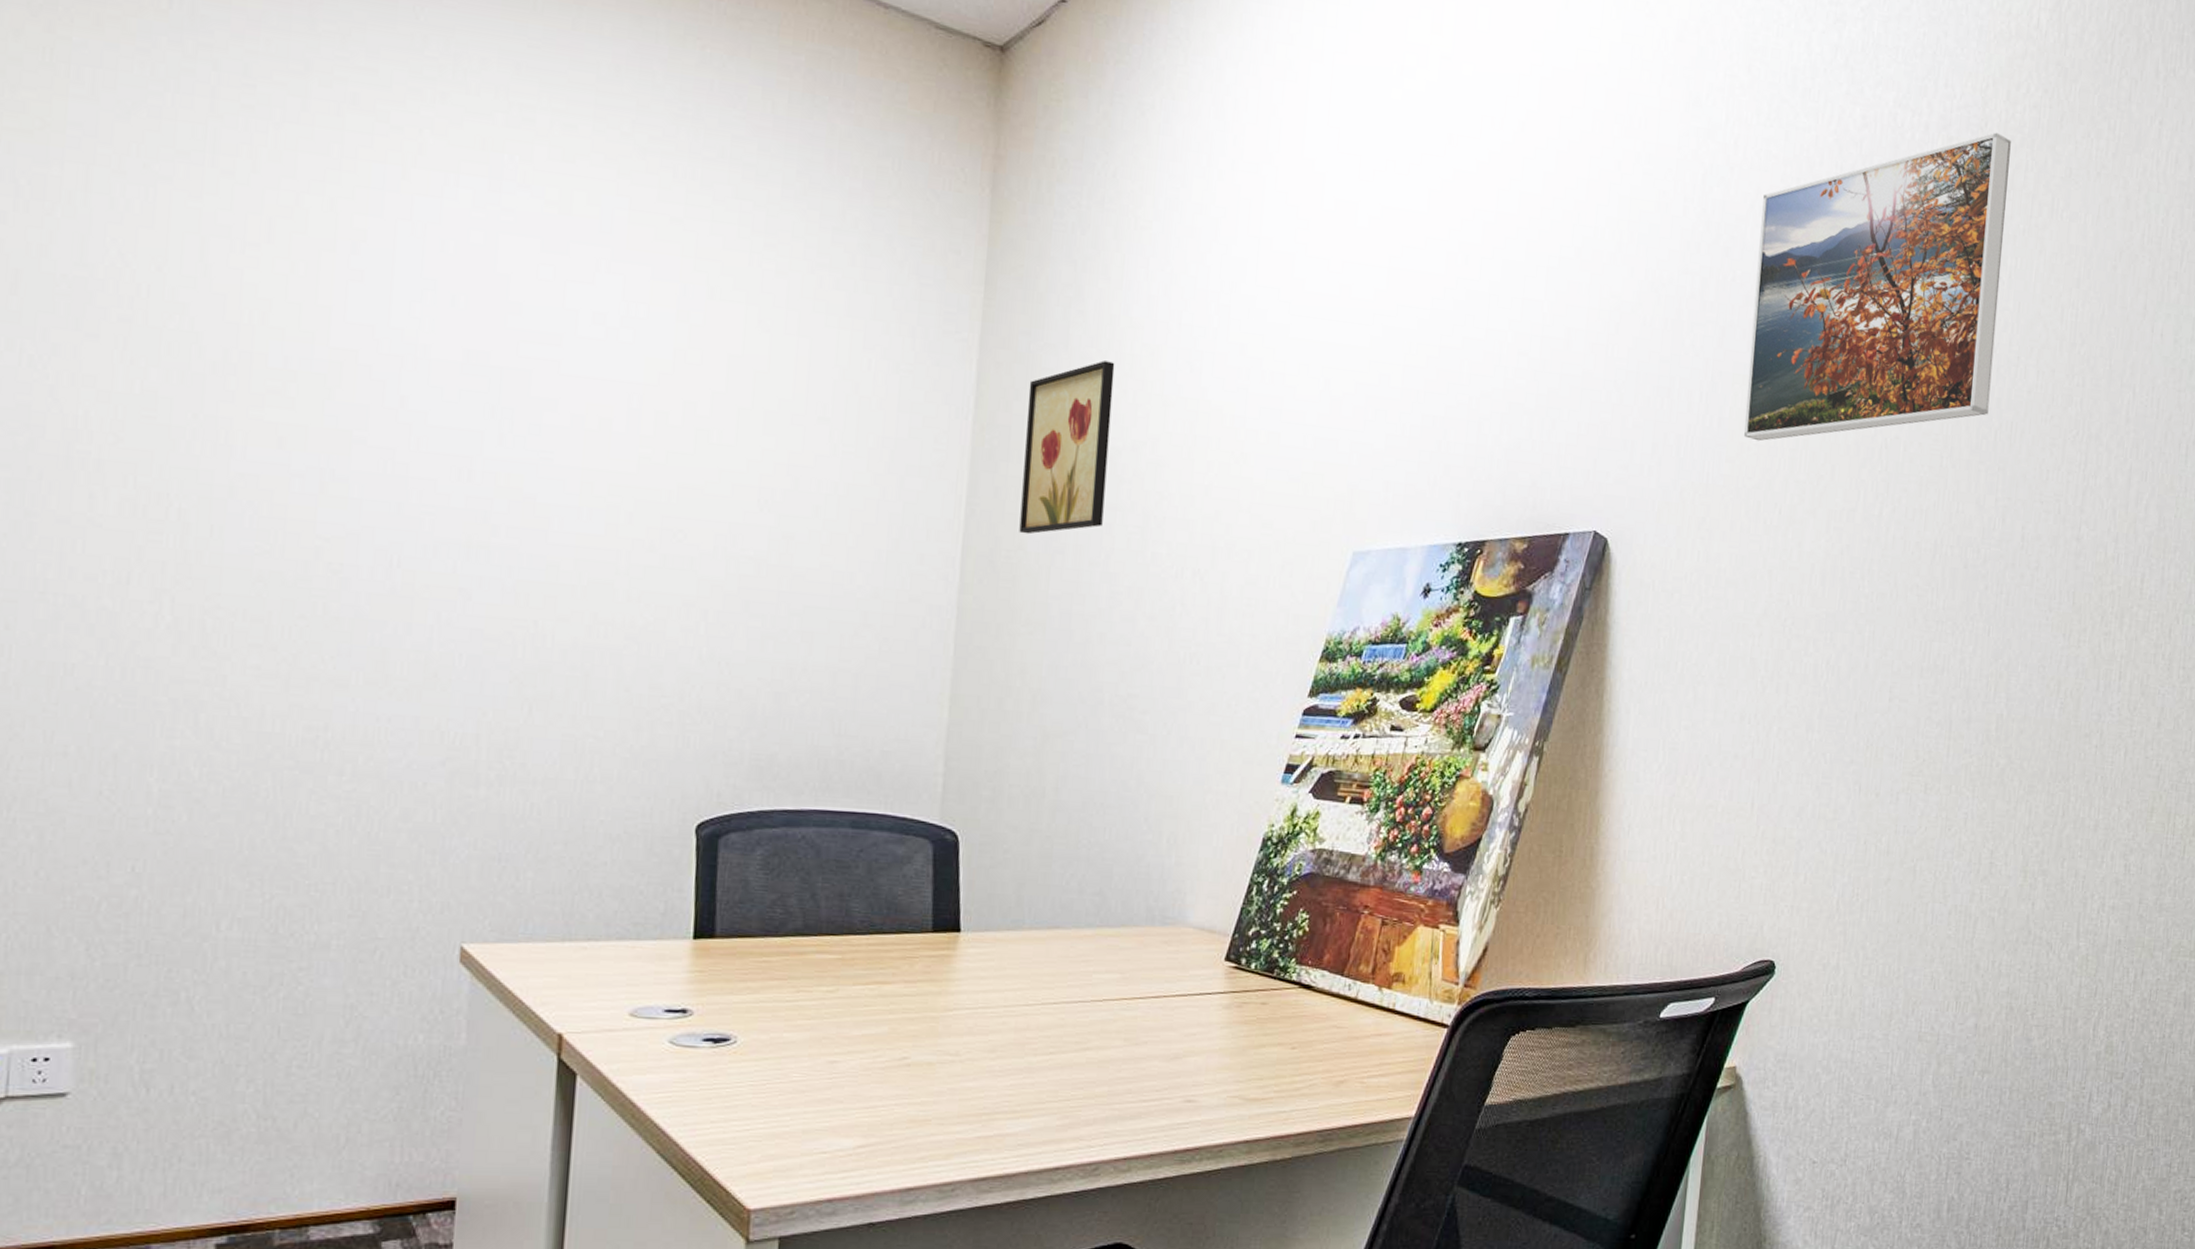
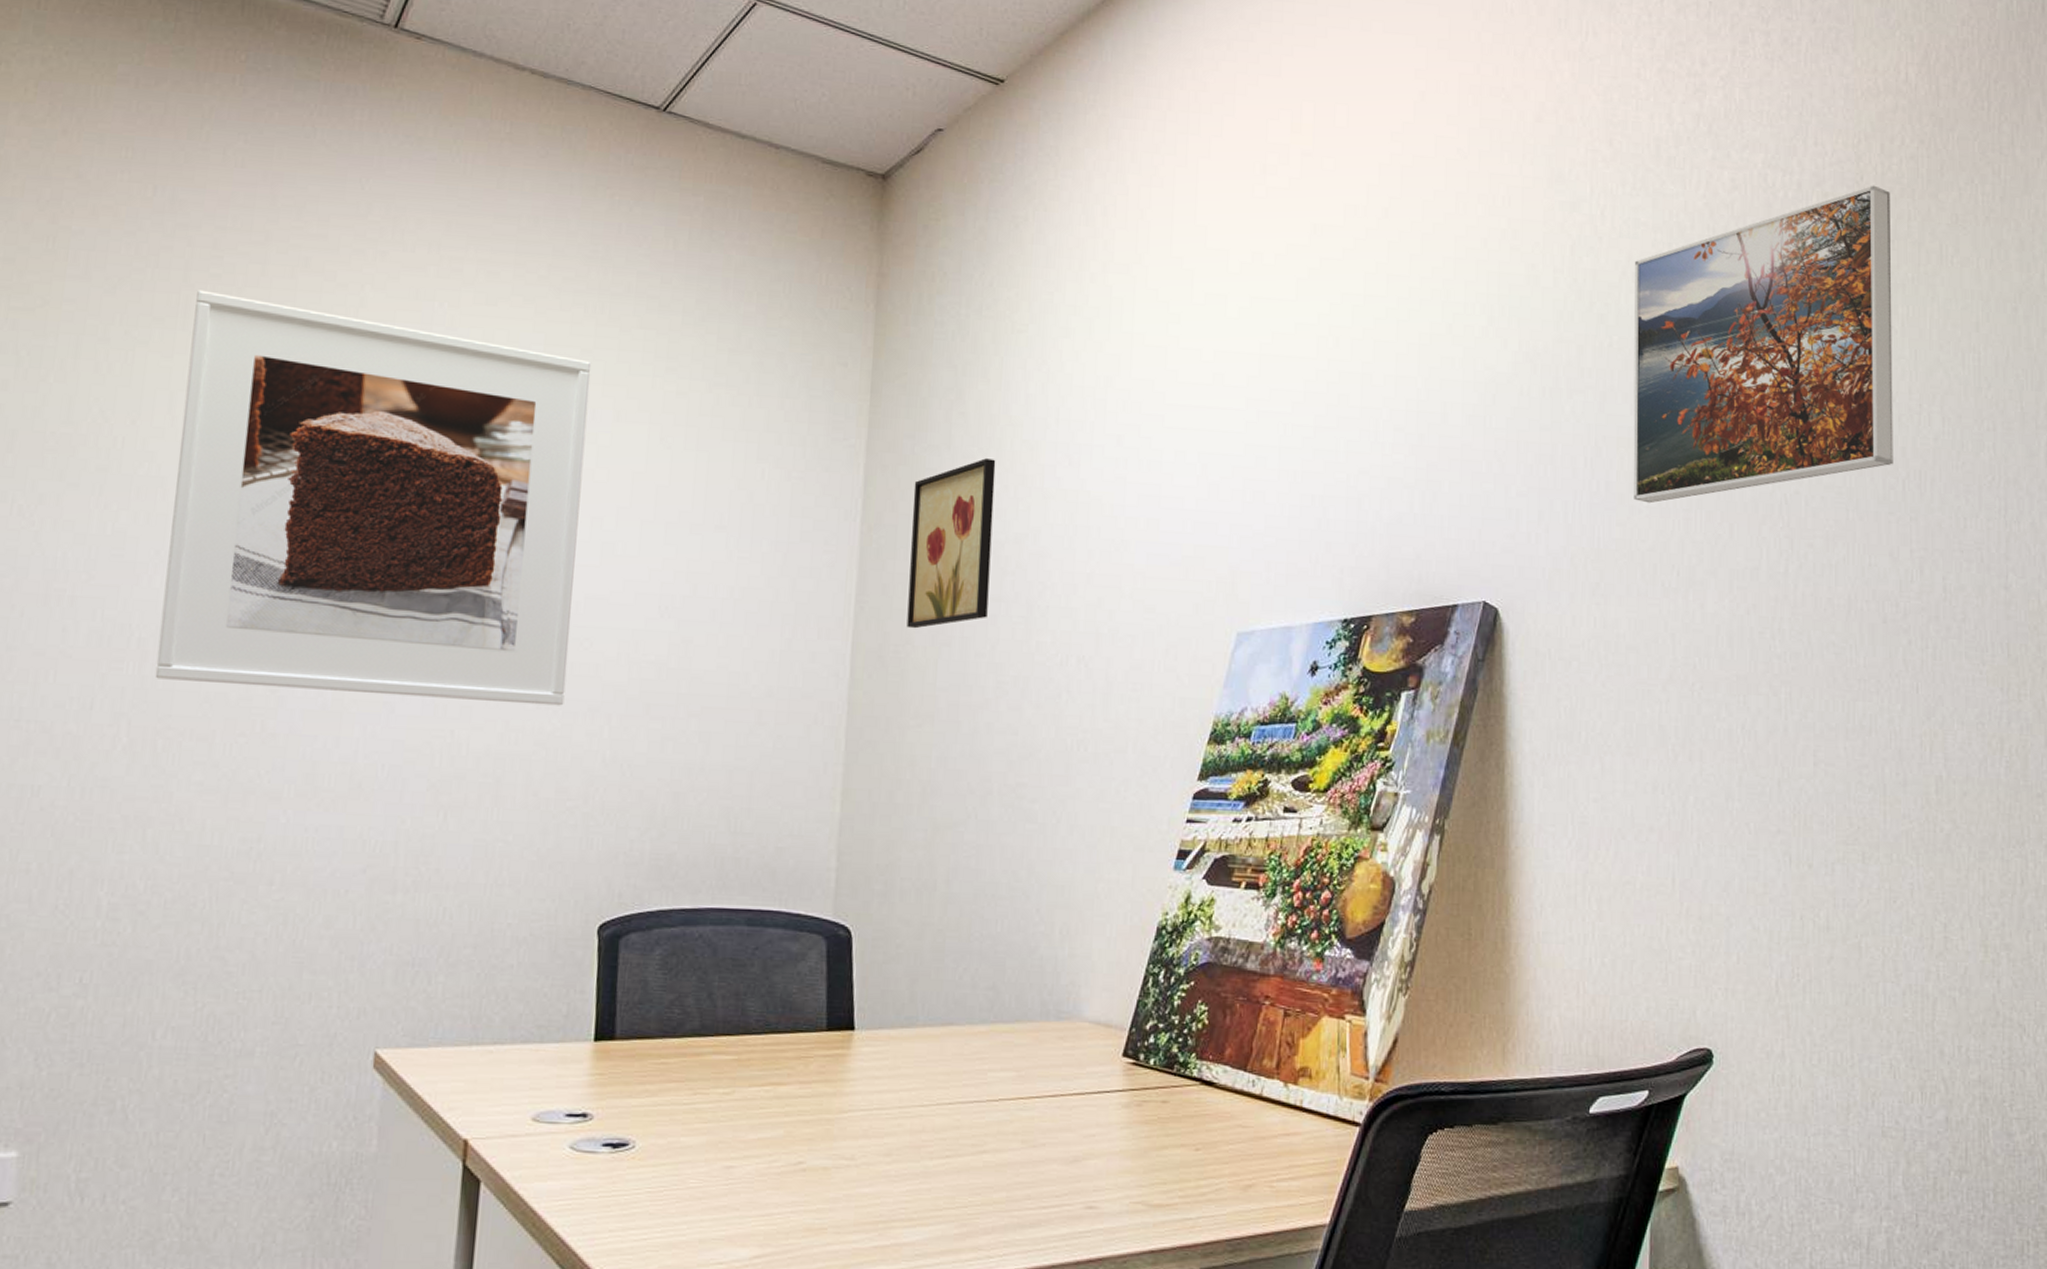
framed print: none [199,122,682,600] -> present [155,290,592,706]

